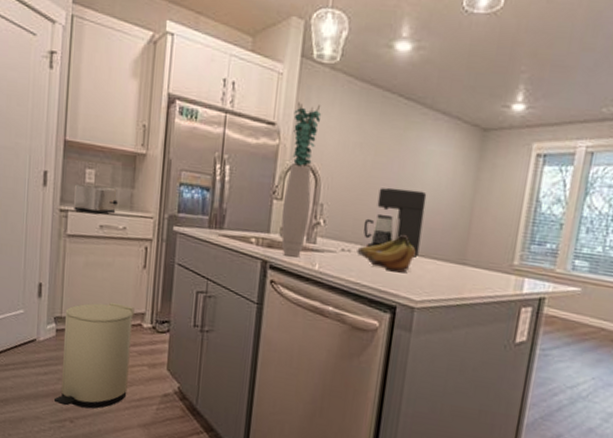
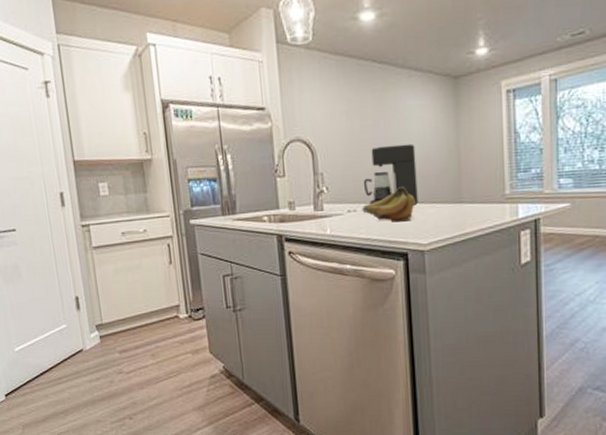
pedal bin: present [53,302,135,409] -> none [105,301,177,405]
toaster: present [74,183,118,215] -> none [91,195,134,223]
vase: present [281,101,322,258] -> none [280,84,313,227]

